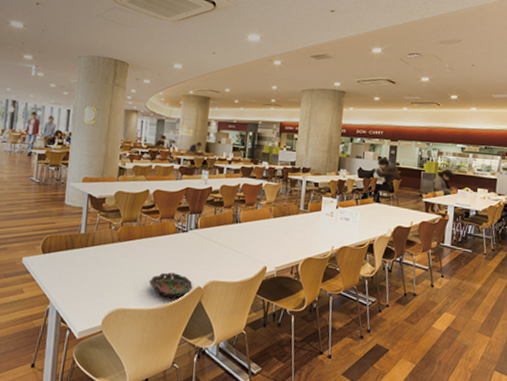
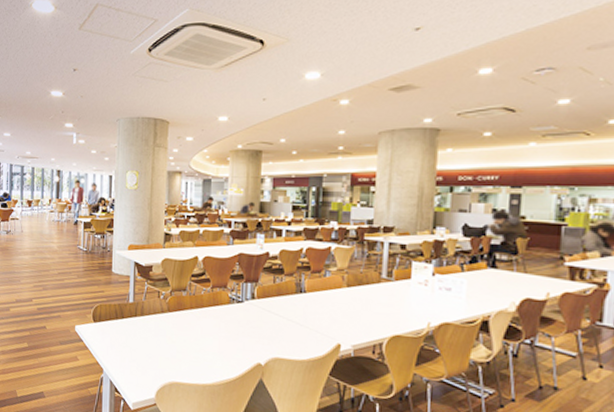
bowl: present [149,272,193,299] -> none [202,346,252,375]

